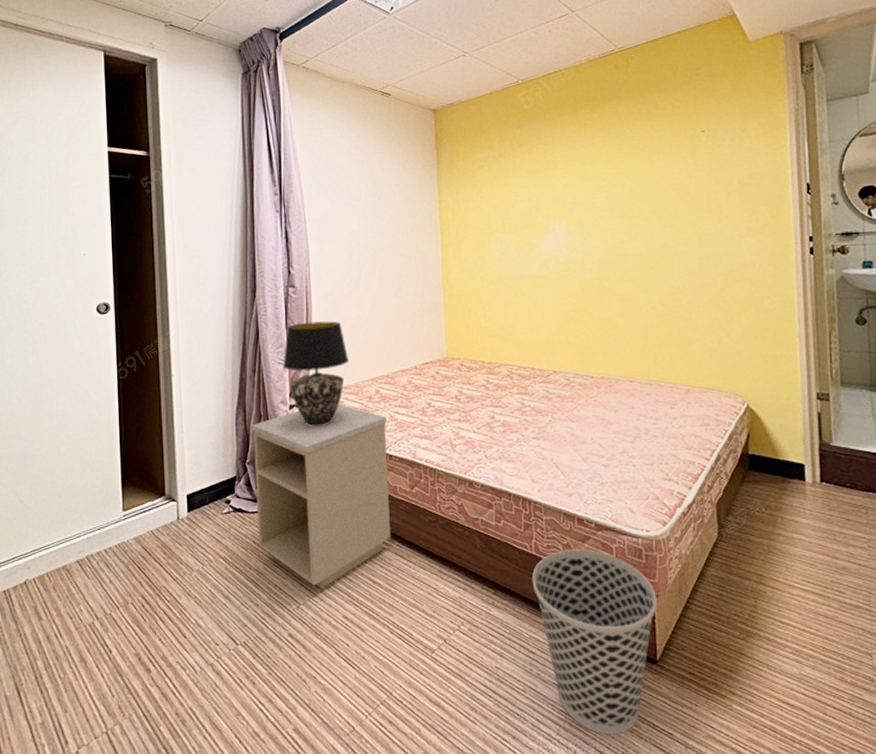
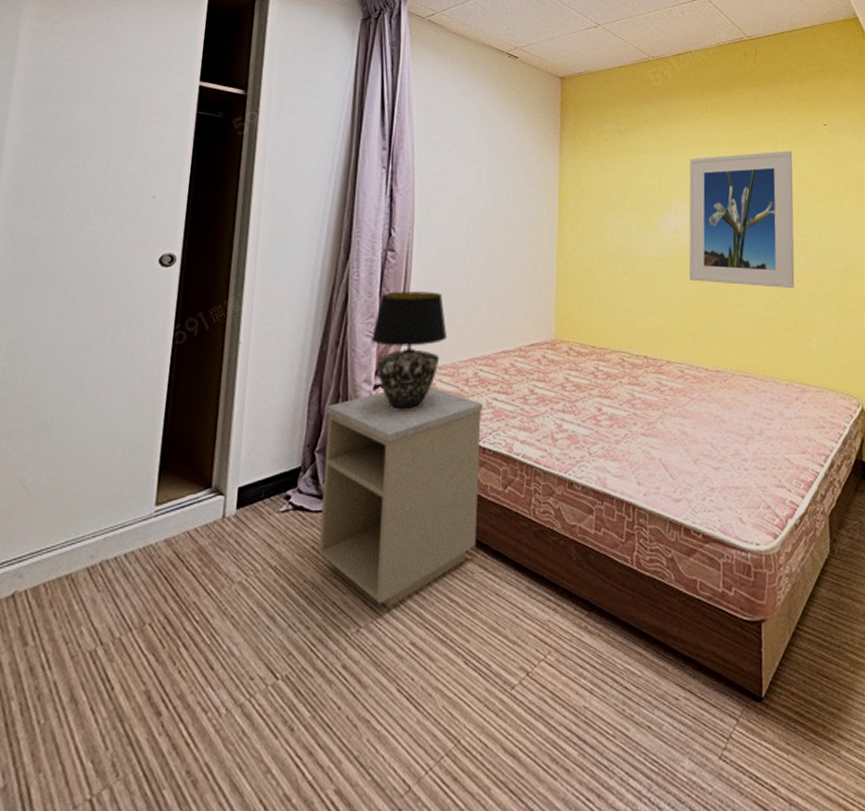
wastebasket: present [531,549,657,735] -> none [630,564,765,791]
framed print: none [565,161,676,297] -> present [689,151,795,289]

